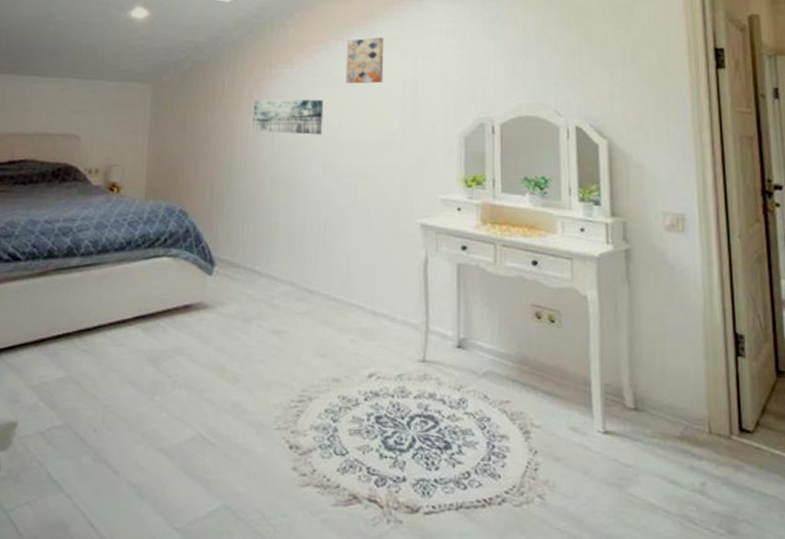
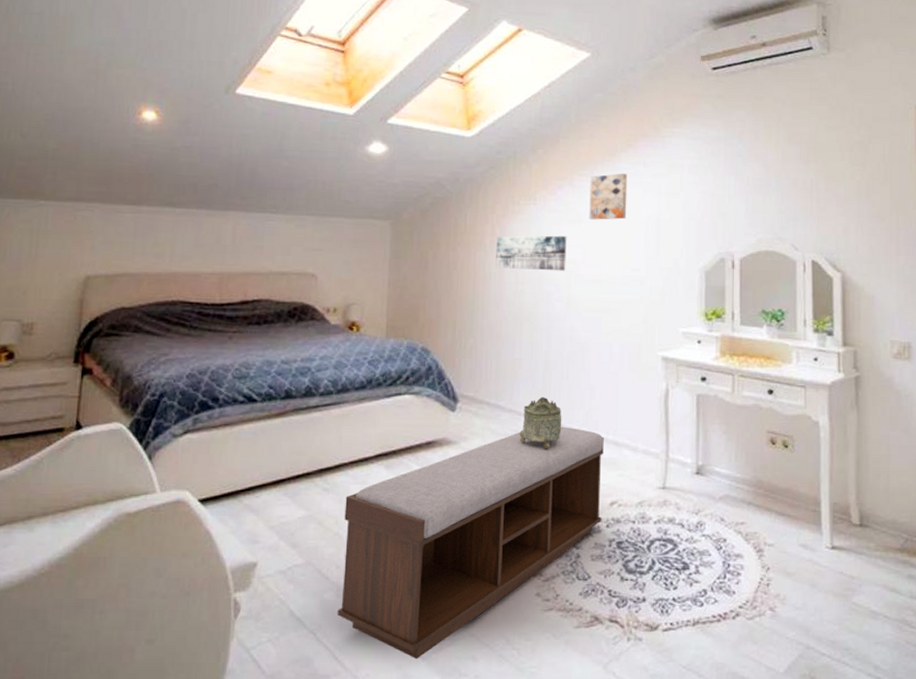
bench: none [94,293,362,531] -> present [338,426,604,660]
decorative box: none [276,263,319,317] -> present [519,397,562,449]

